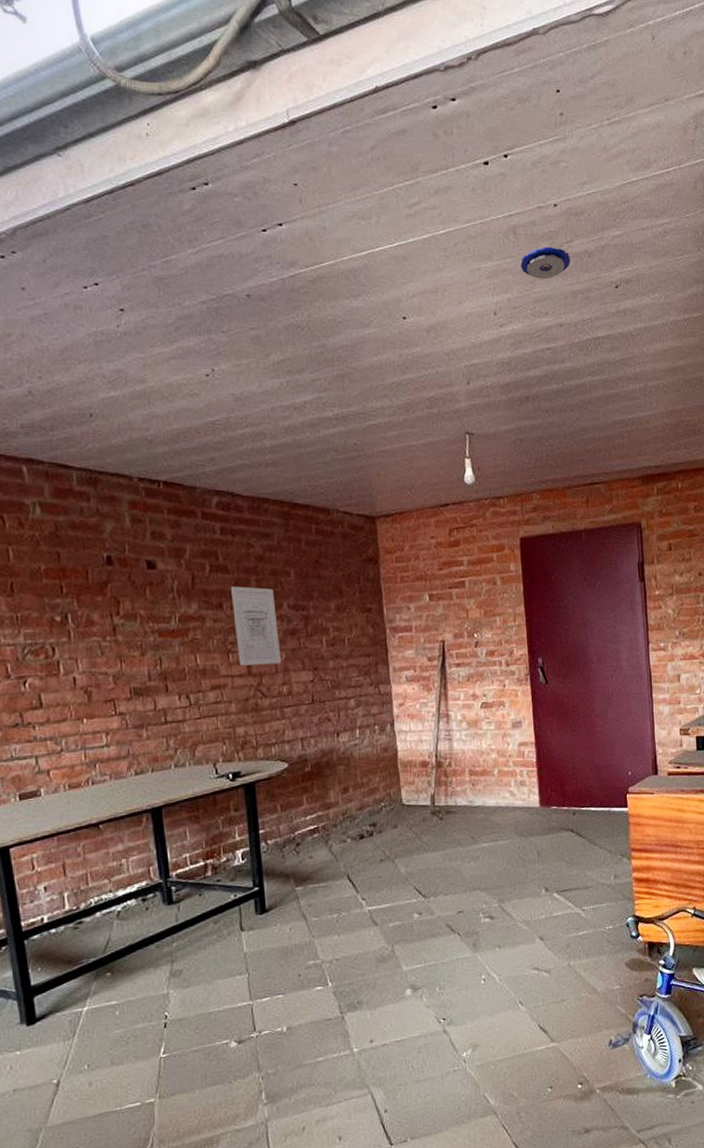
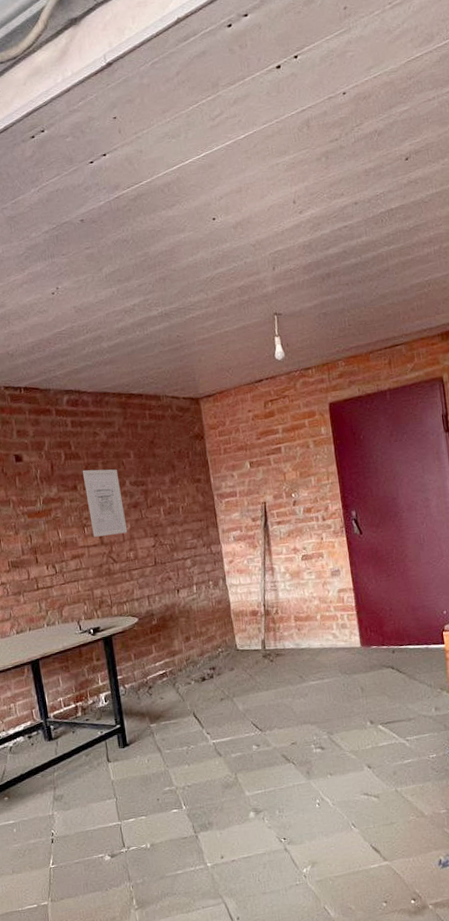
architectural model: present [520,246,571,279] -> none [315,132,362,164]

